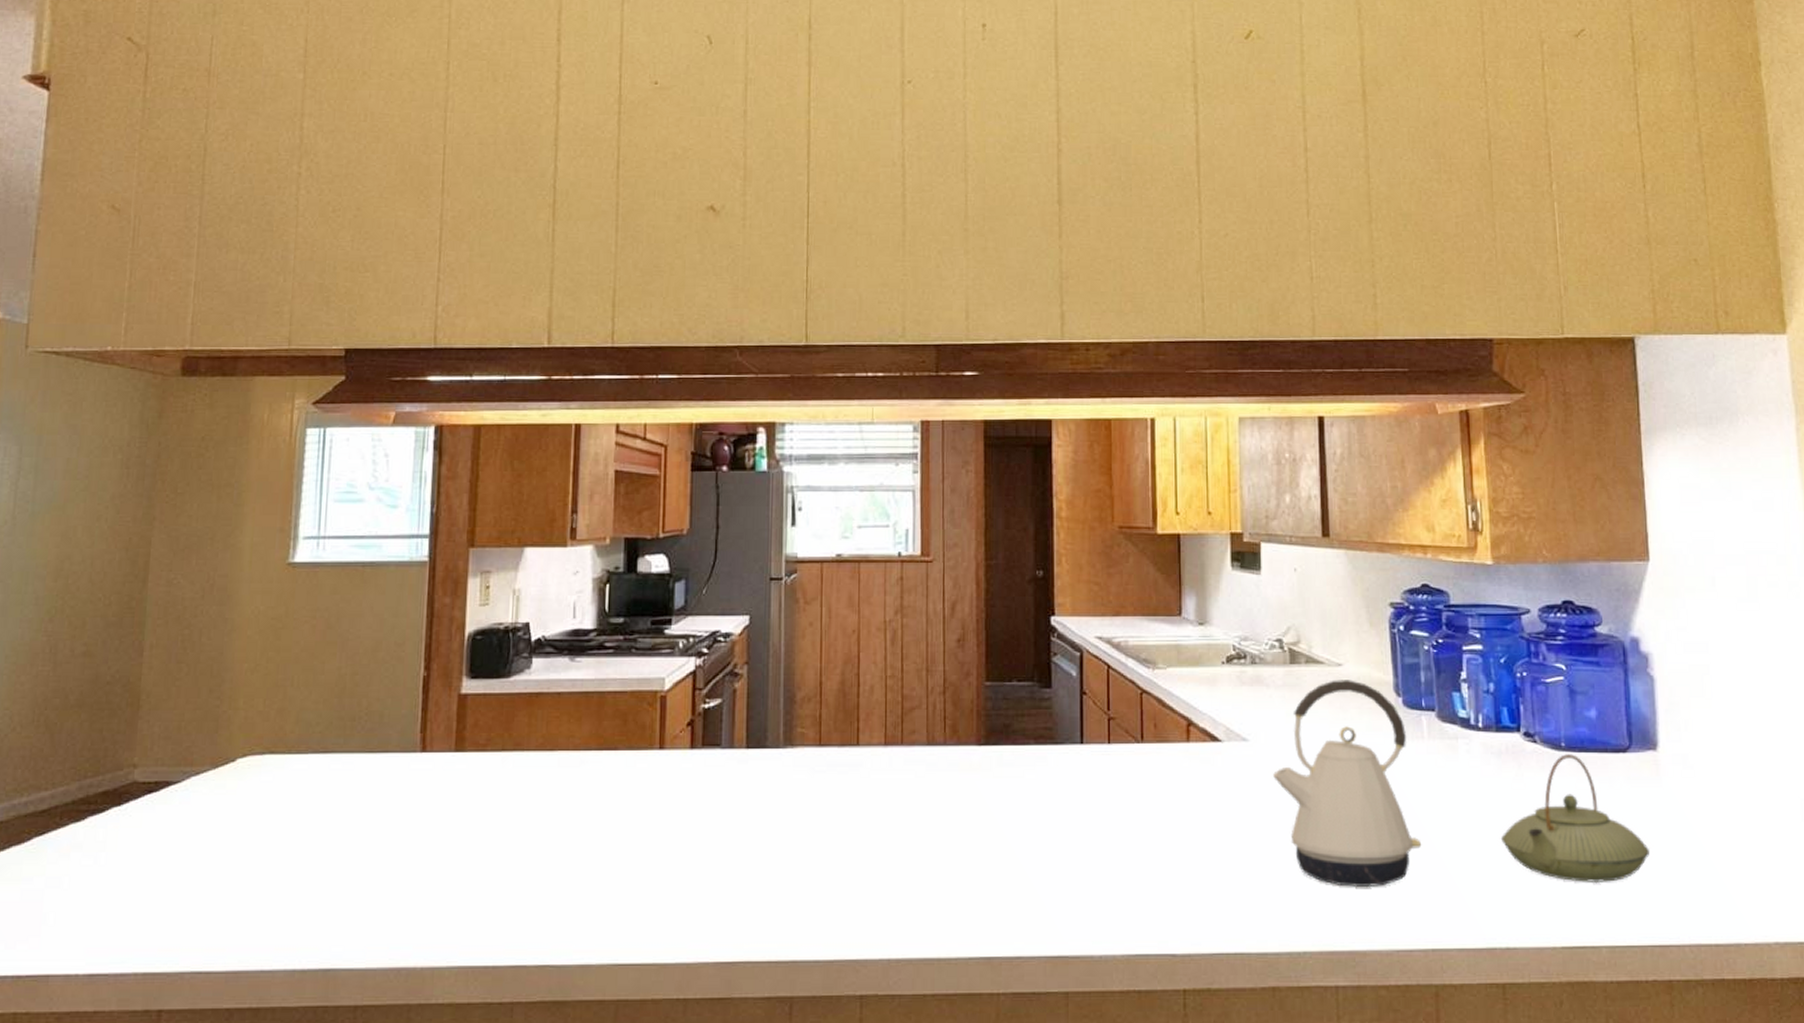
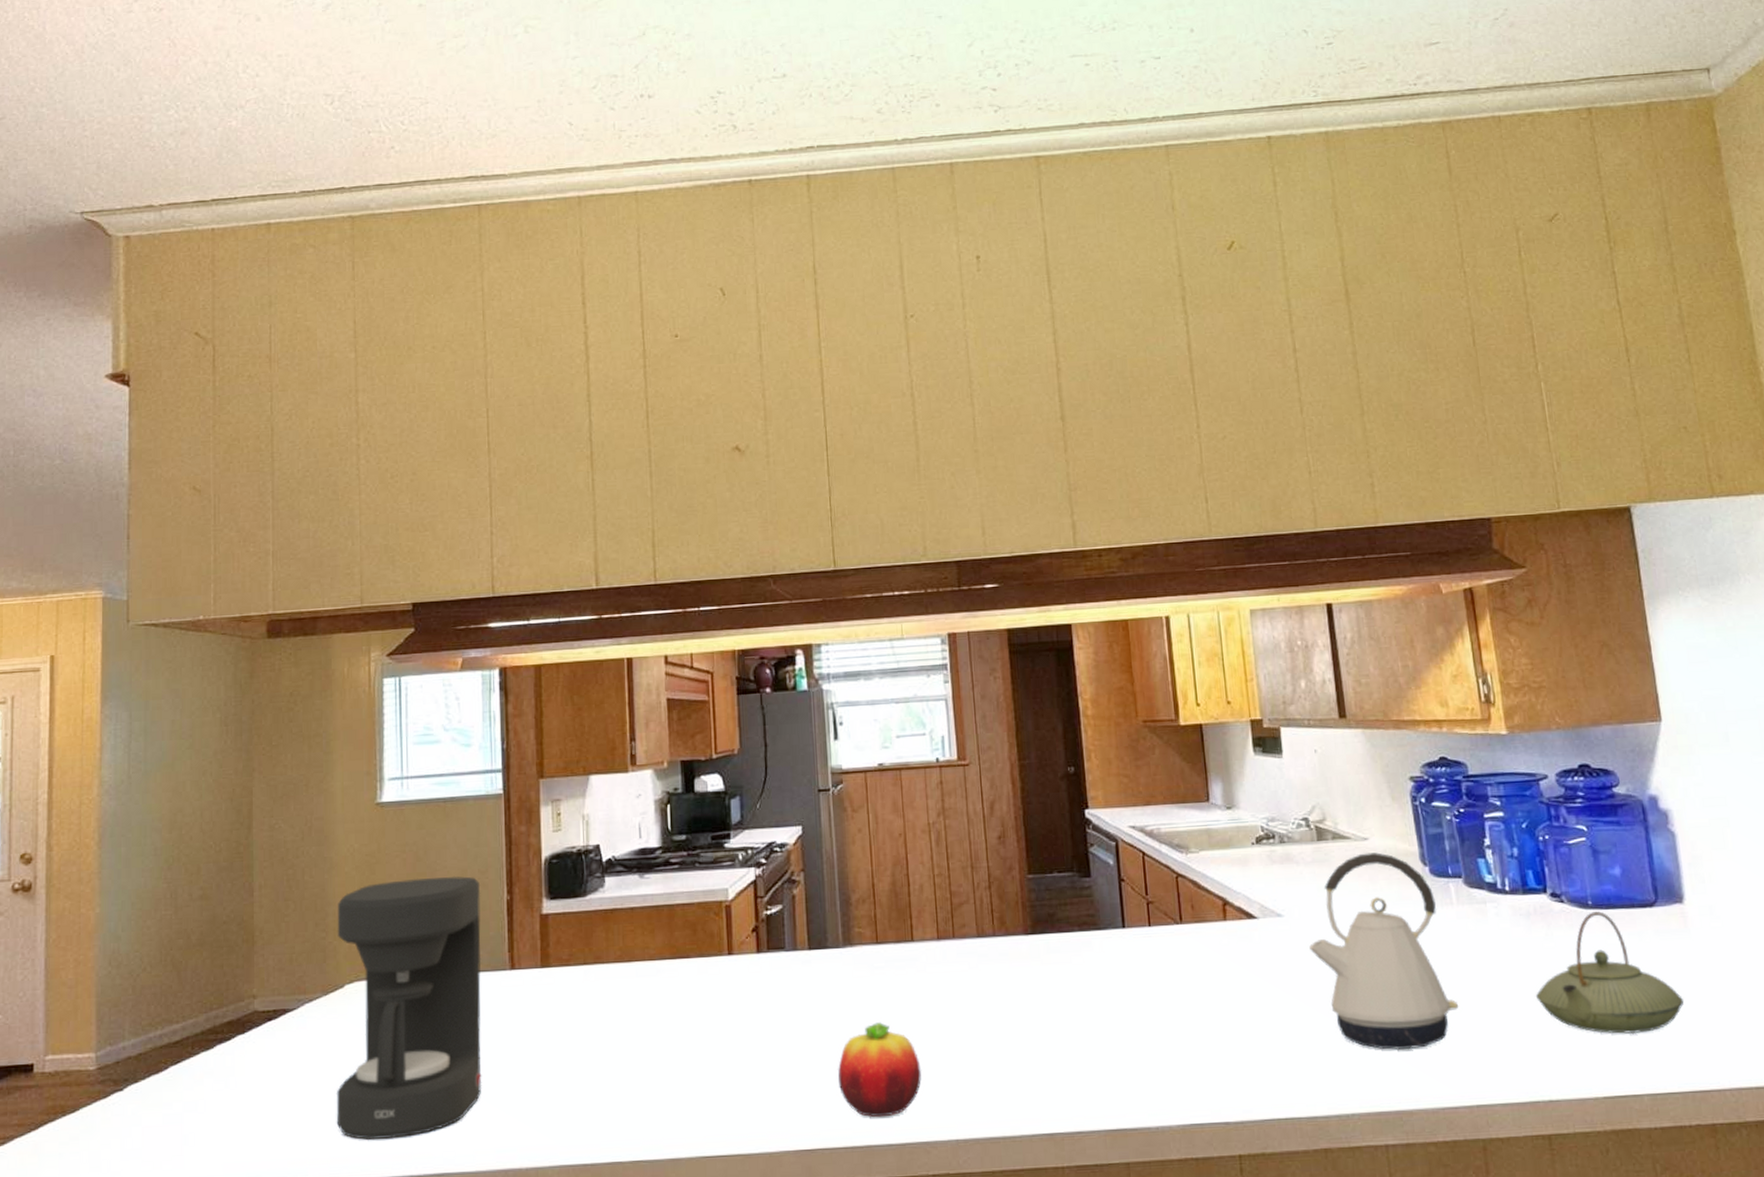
coffee maker: none [215,647,396,928] -> present [336,876,482,1140]
fruit: none [766,830,856,931] -> present [837,1022,922,1118]

